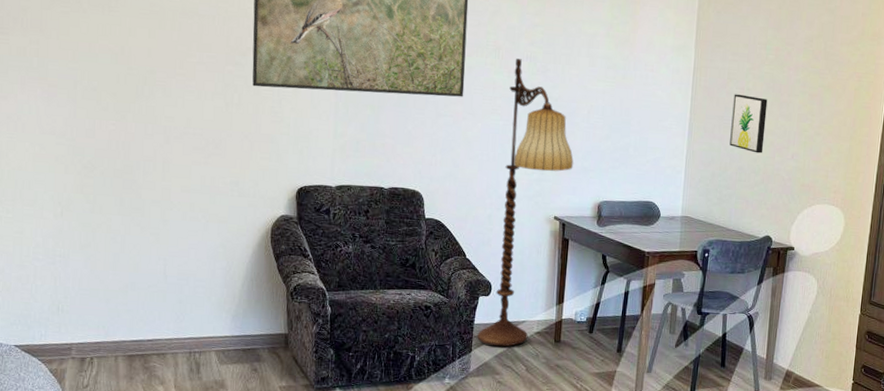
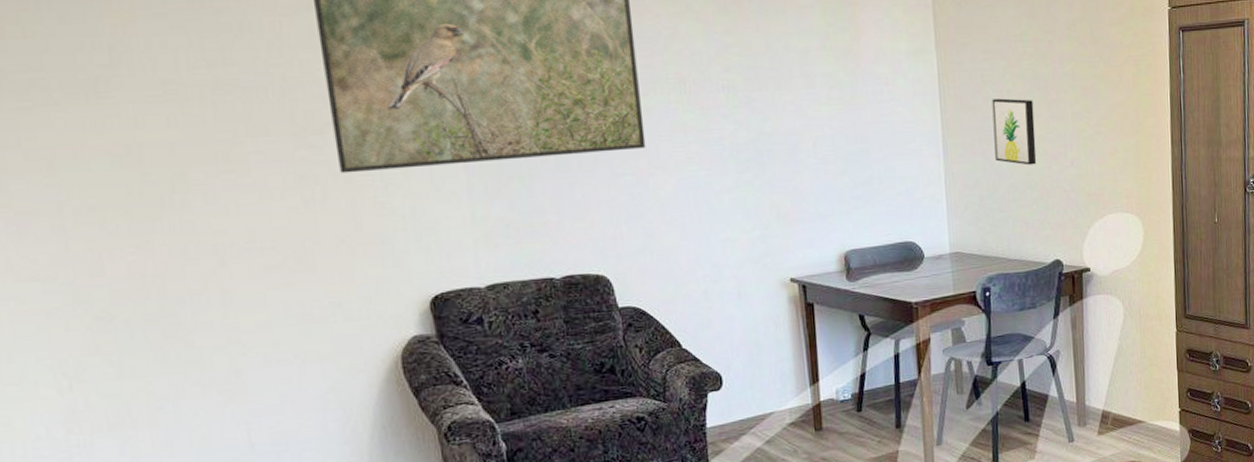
floor lamp: present [477,58,574,347] -> none [706,90,805,451]

